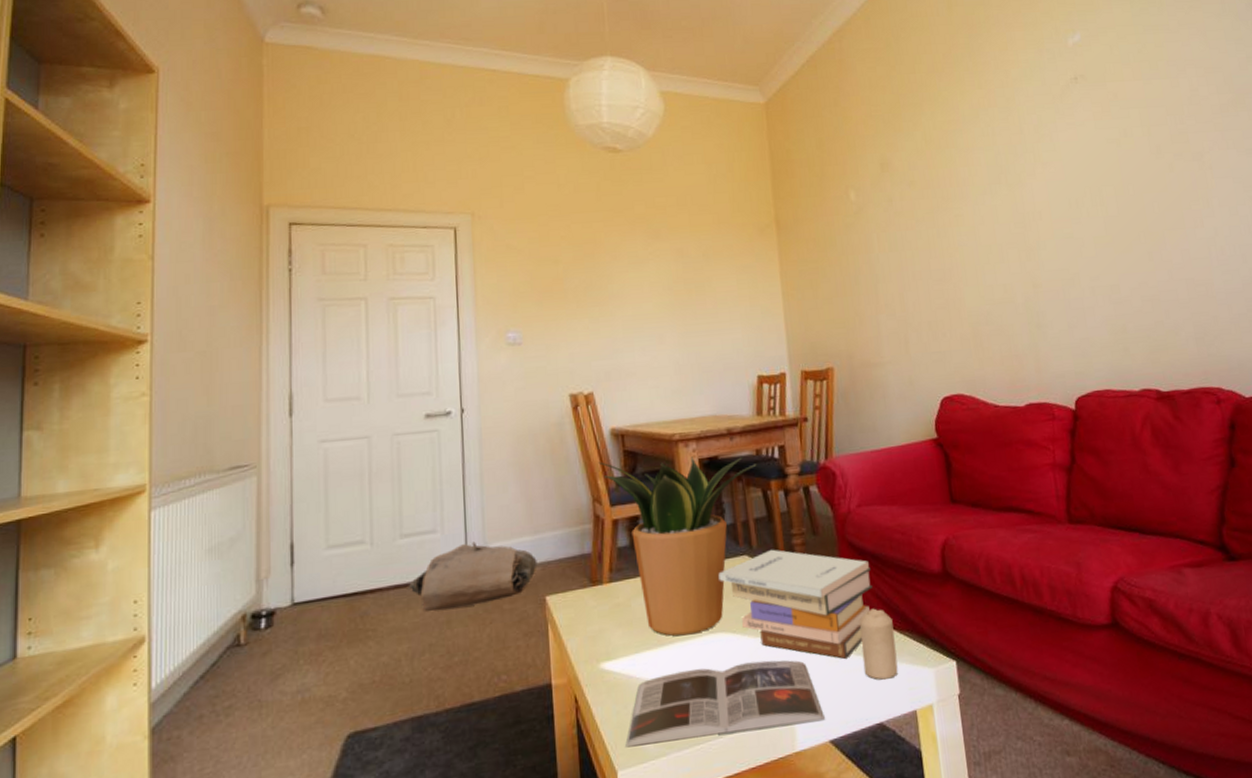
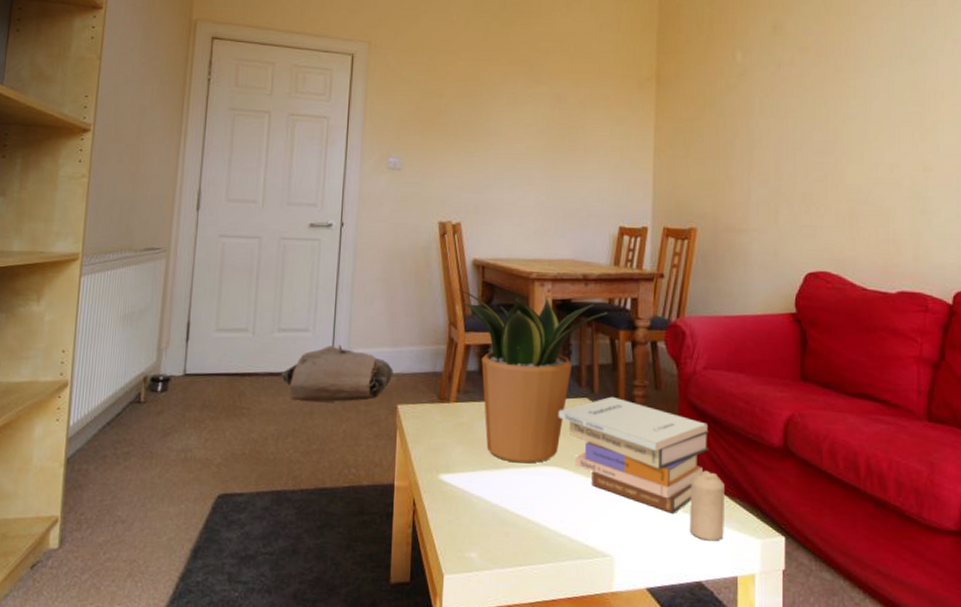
magazine: present [625,660,825,748] -> none [454,495,644,567]

